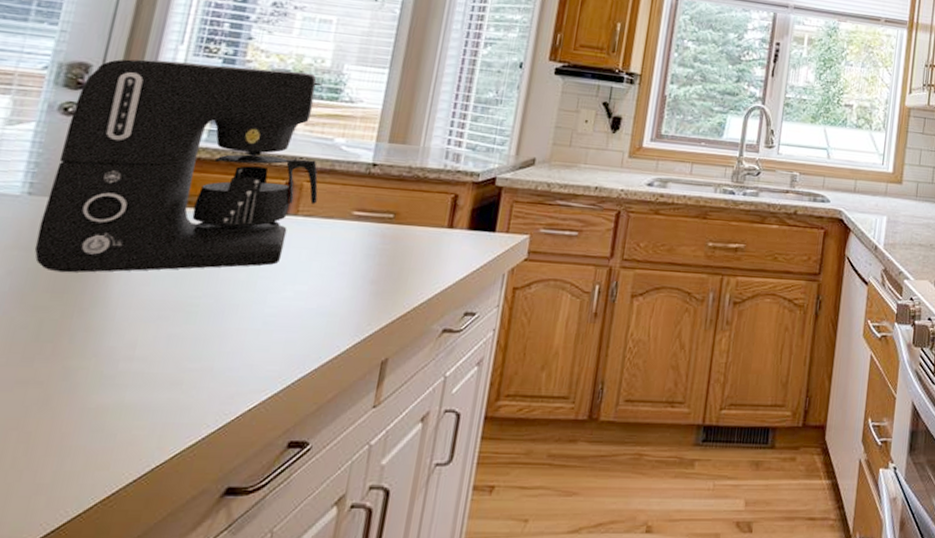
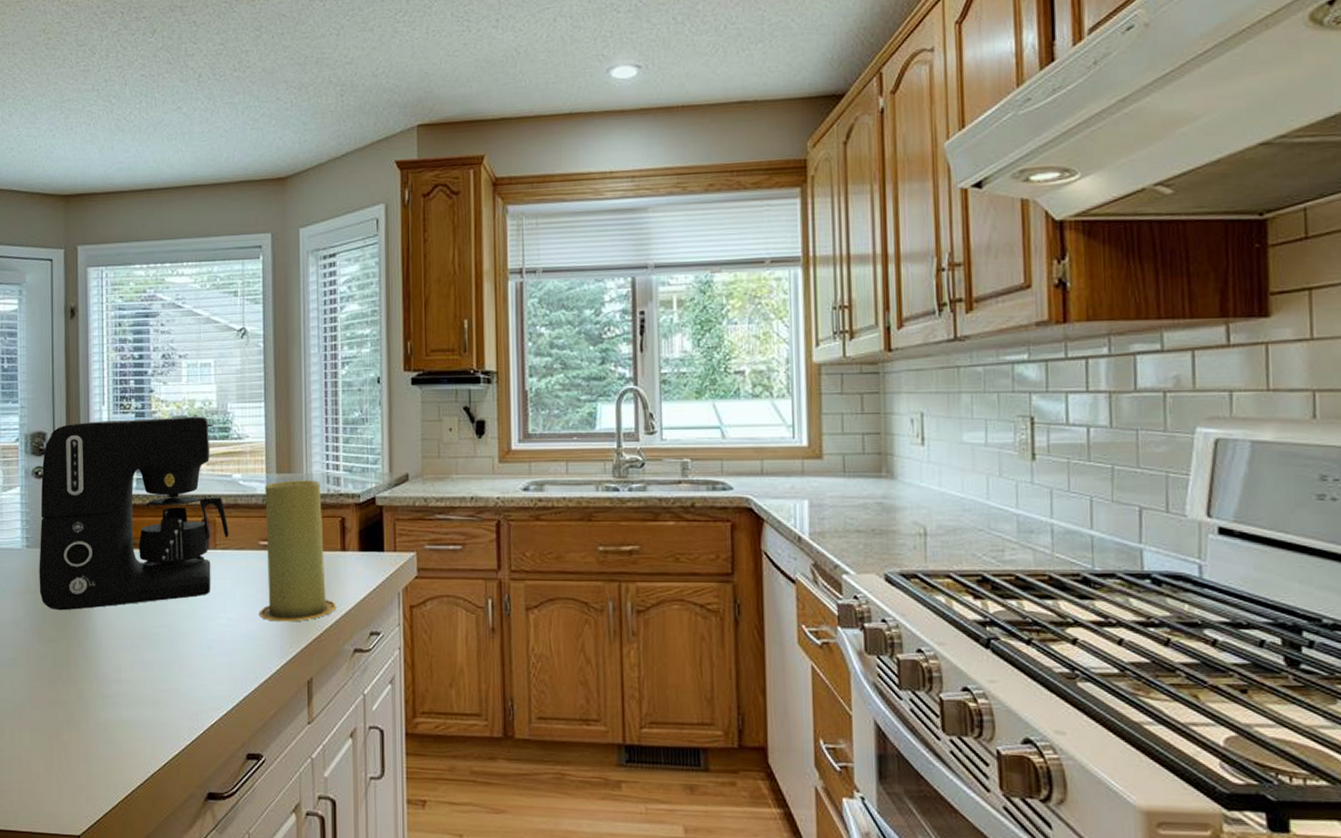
candle: none [336,151,437,299] -> present [258,480,337,622]

